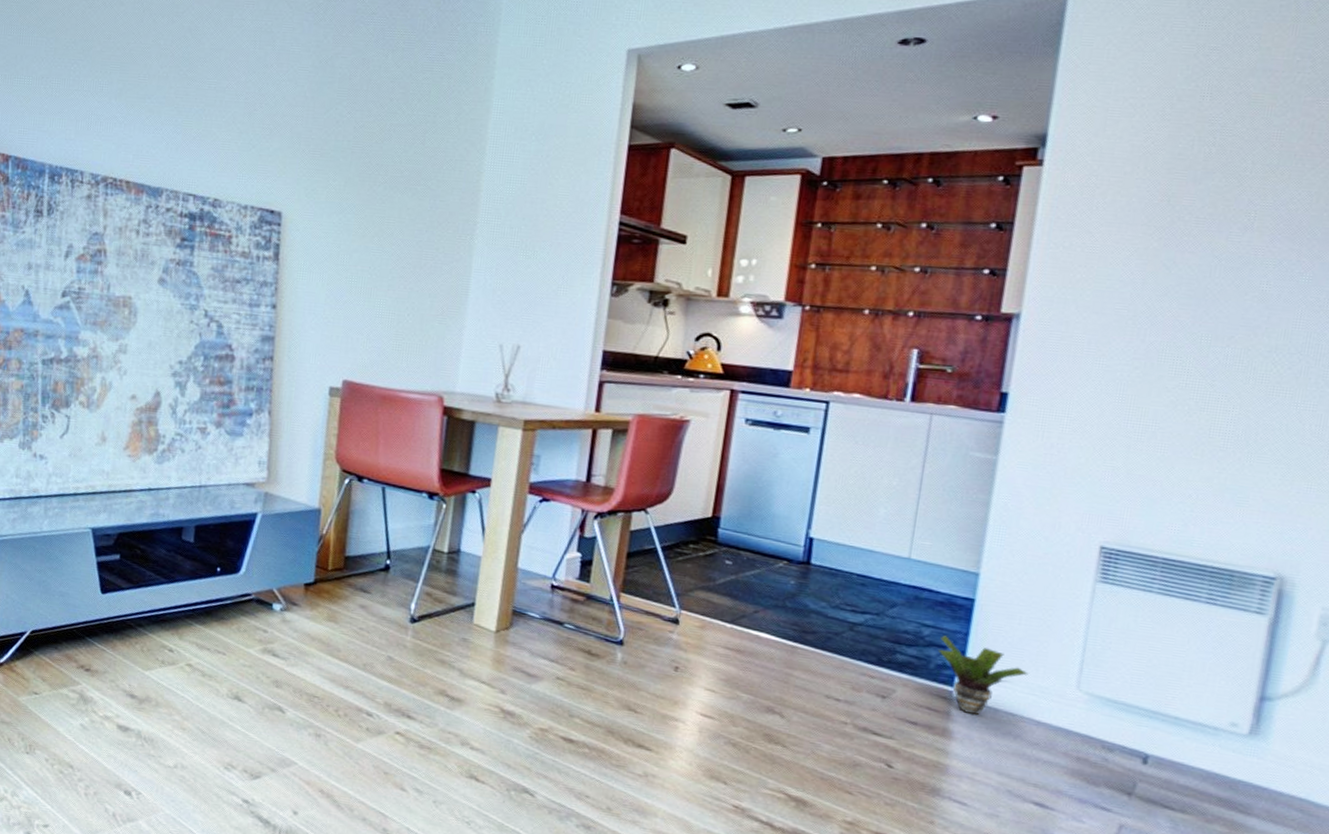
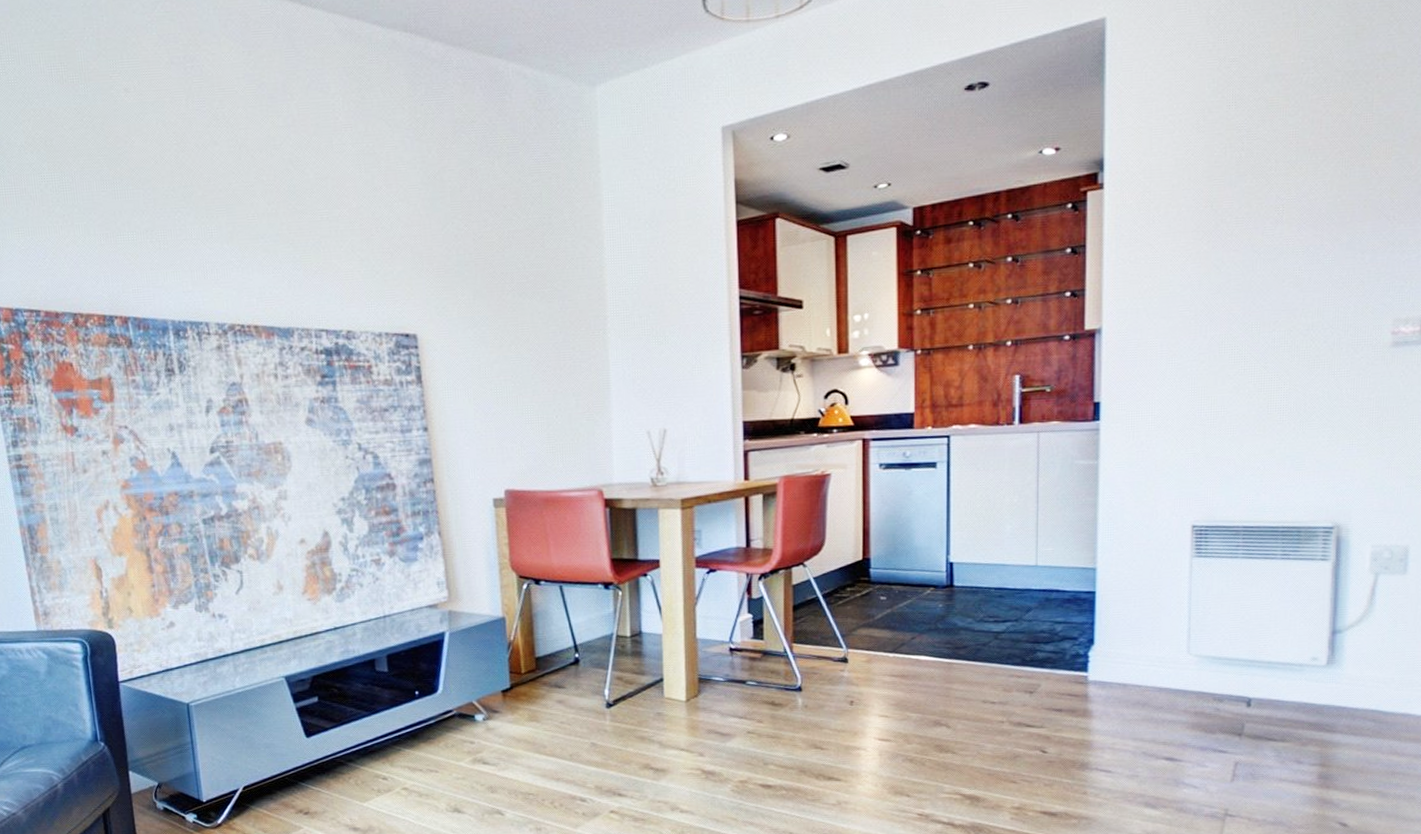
potted plant: present [937,634,1029,715] -> none [1070,627,1147,693]

